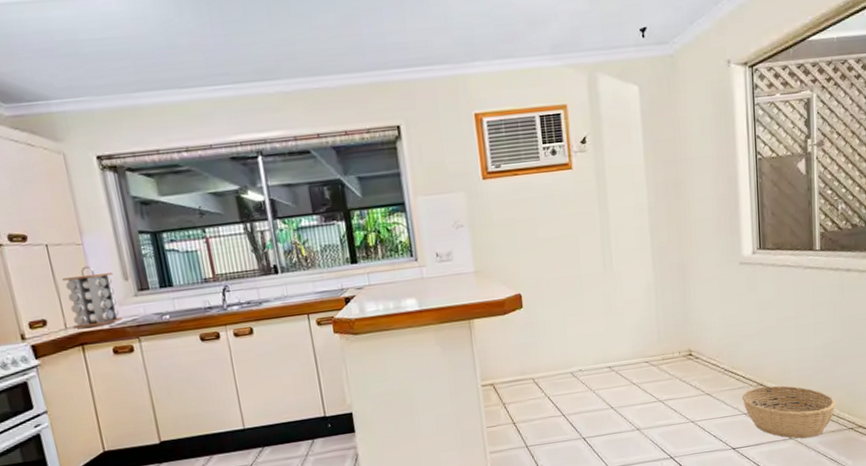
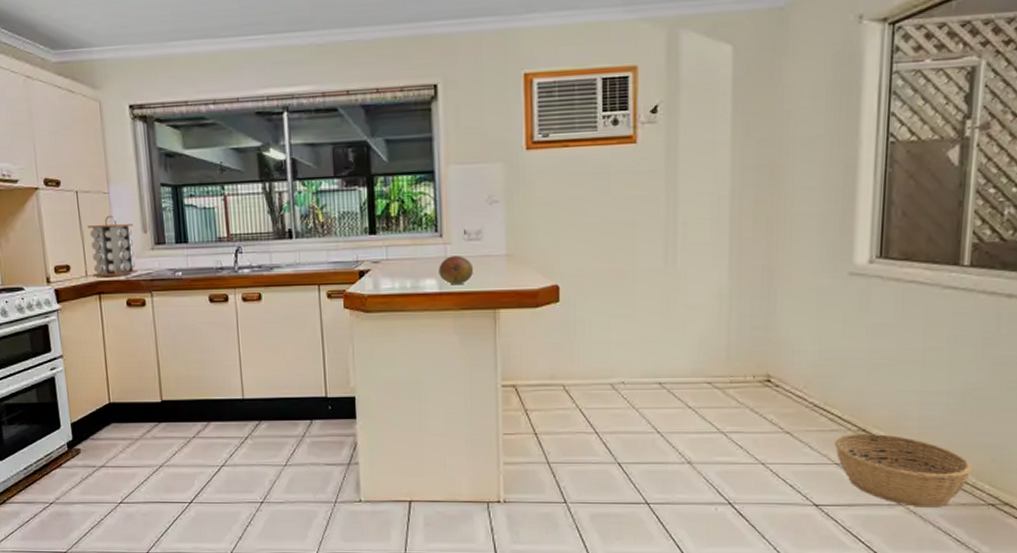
fruit: none [417,276,448,302] -> present [438,256,473,285]

